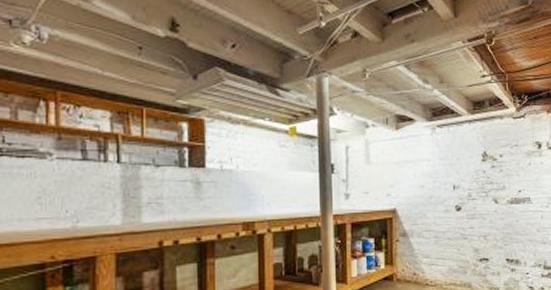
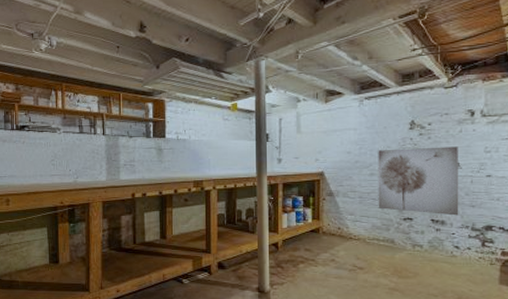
wall art: none [452,180,532,254] -> present [378,146,459,216]

